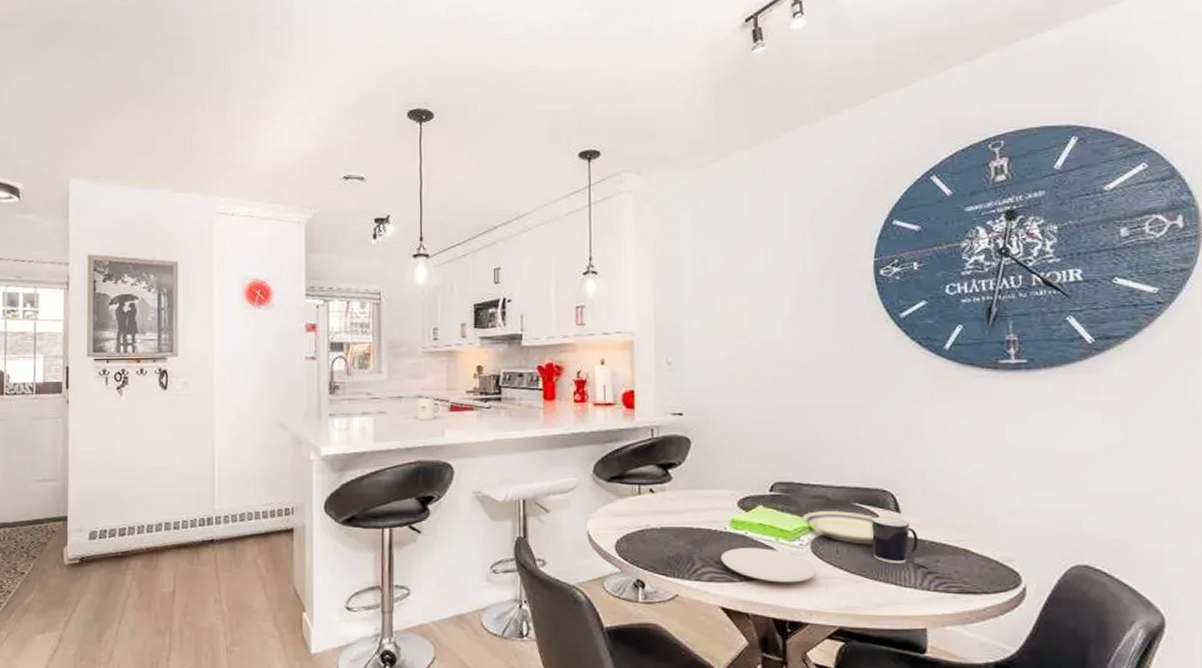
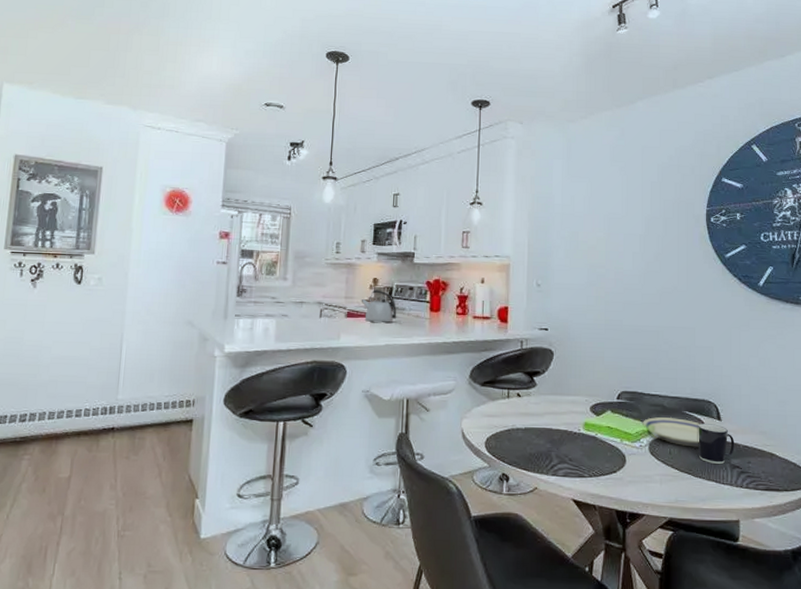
mug: present [416,397,442,421] -> none [315,303,339,325]
kettle: none [465,378,506,416] -> present [361,289,397,323]
plate: present [720,548,817,583] -> none [574,447,653,479]

